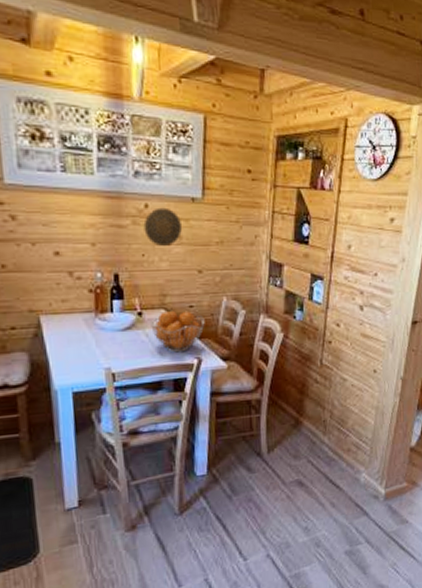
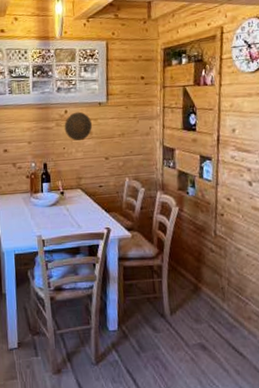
fruit basket: present [151,311,205,353] -> none [70,190,112,224]

